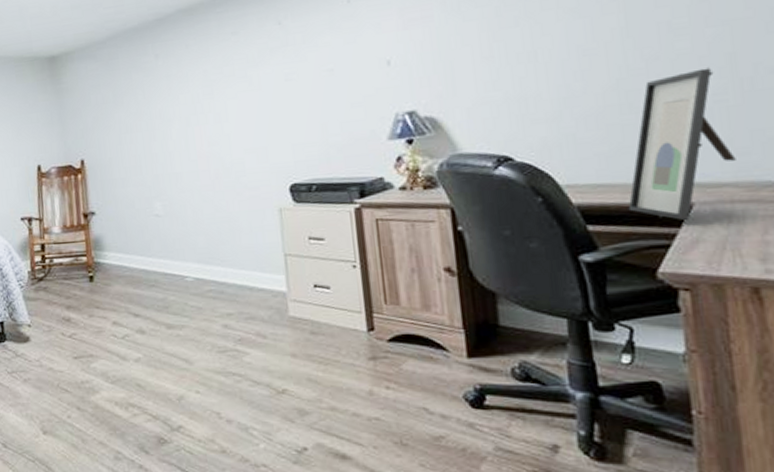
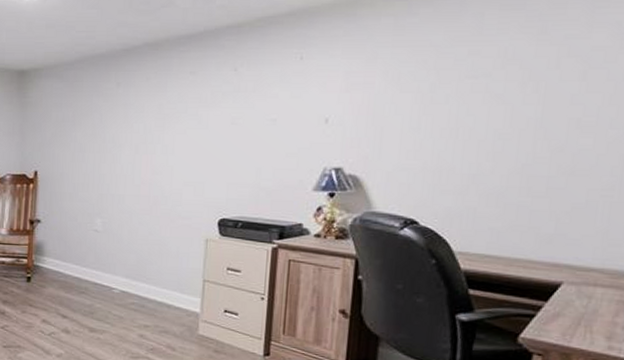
picture frame: present [628,66,736,221] -> none [506,164,607,297]

